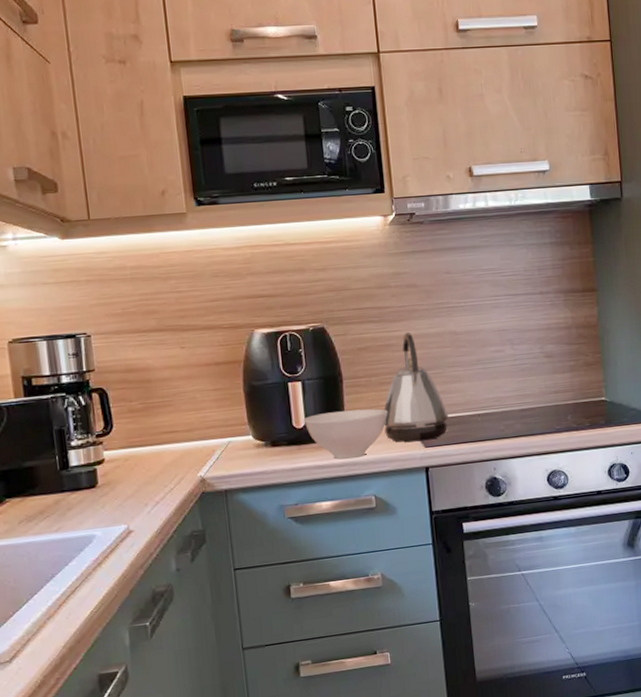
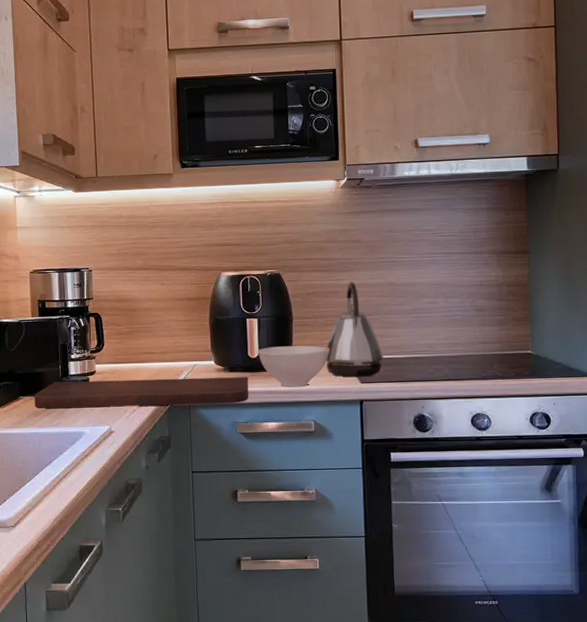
cutting board: none [25,451,297,512] -> present [34,377,249,409]

